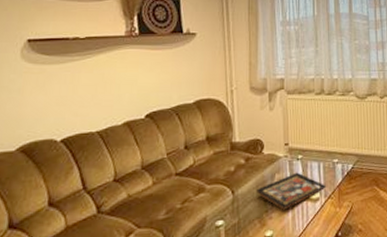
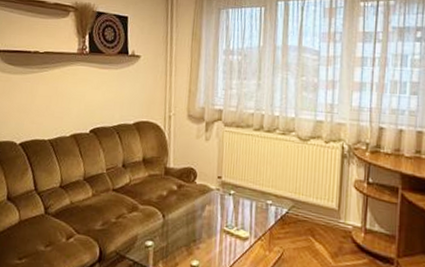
decorative tray: present [257,172,327,210] -> none [186,207,258,243]

